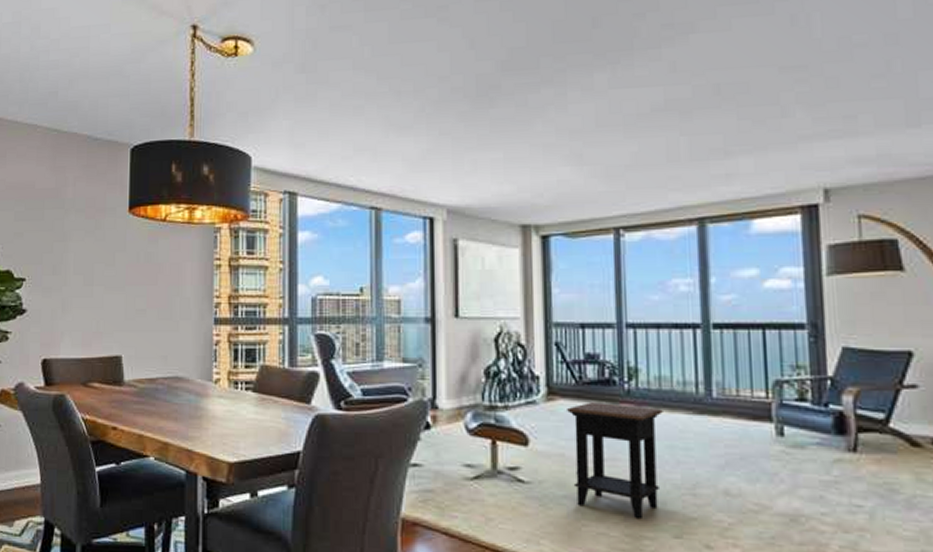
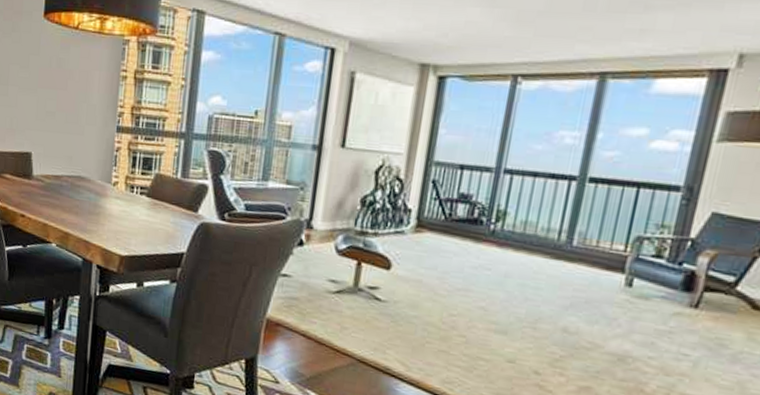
side table: present [567,402,663,520] -> none [425,237,522,344]

